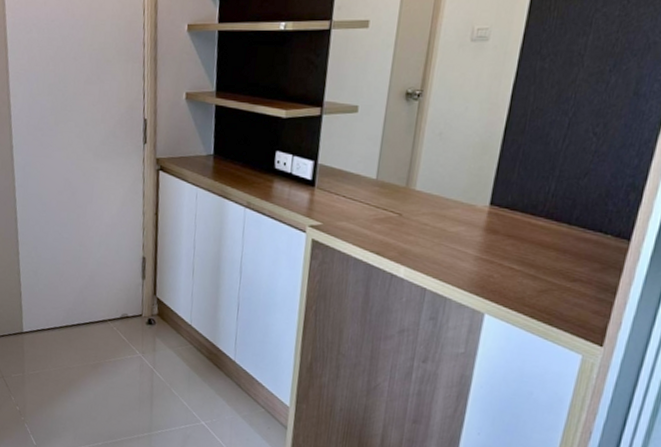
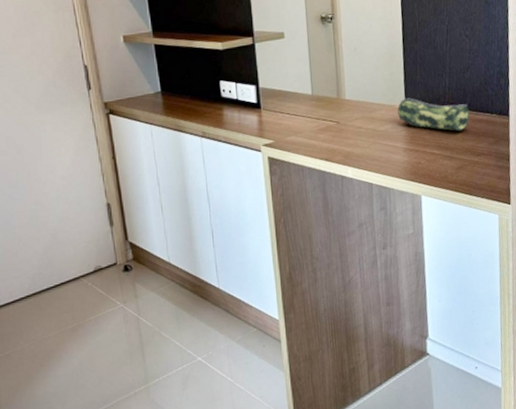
pencil case: none [477,199,575,248] -> present [397,98,470,131]

